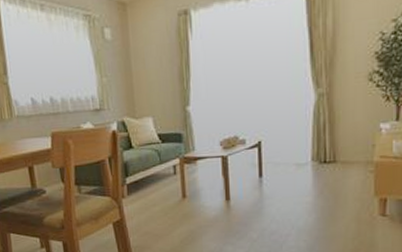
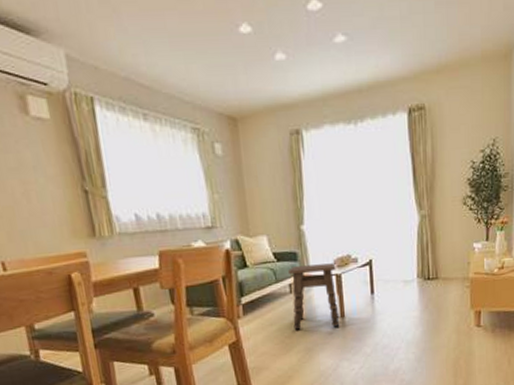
side table: none [173,144,225,211] -> present [288,263,340,330]

